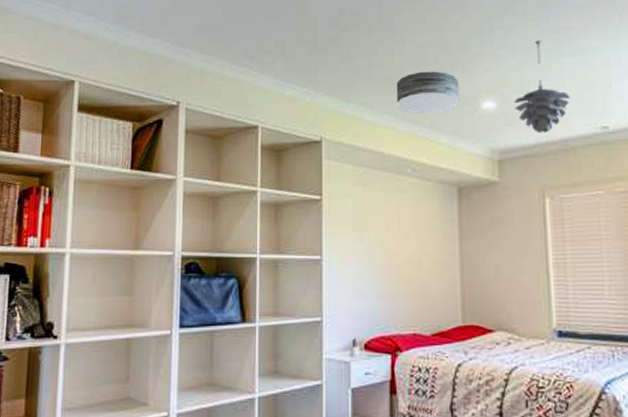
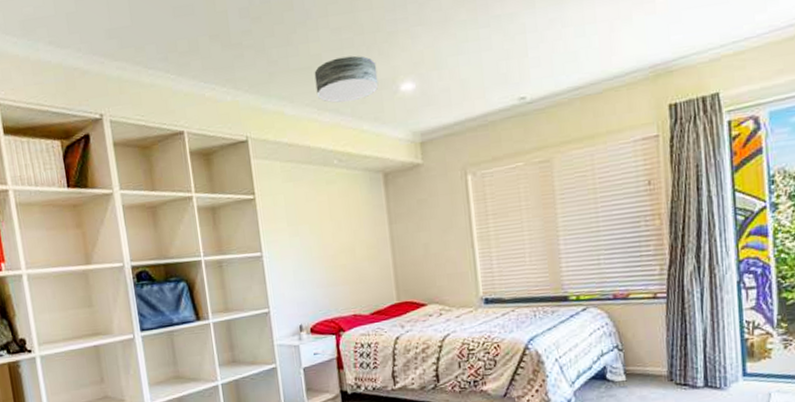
pendant light: present [514,40,570,134] -> none [432,11,488,111]

